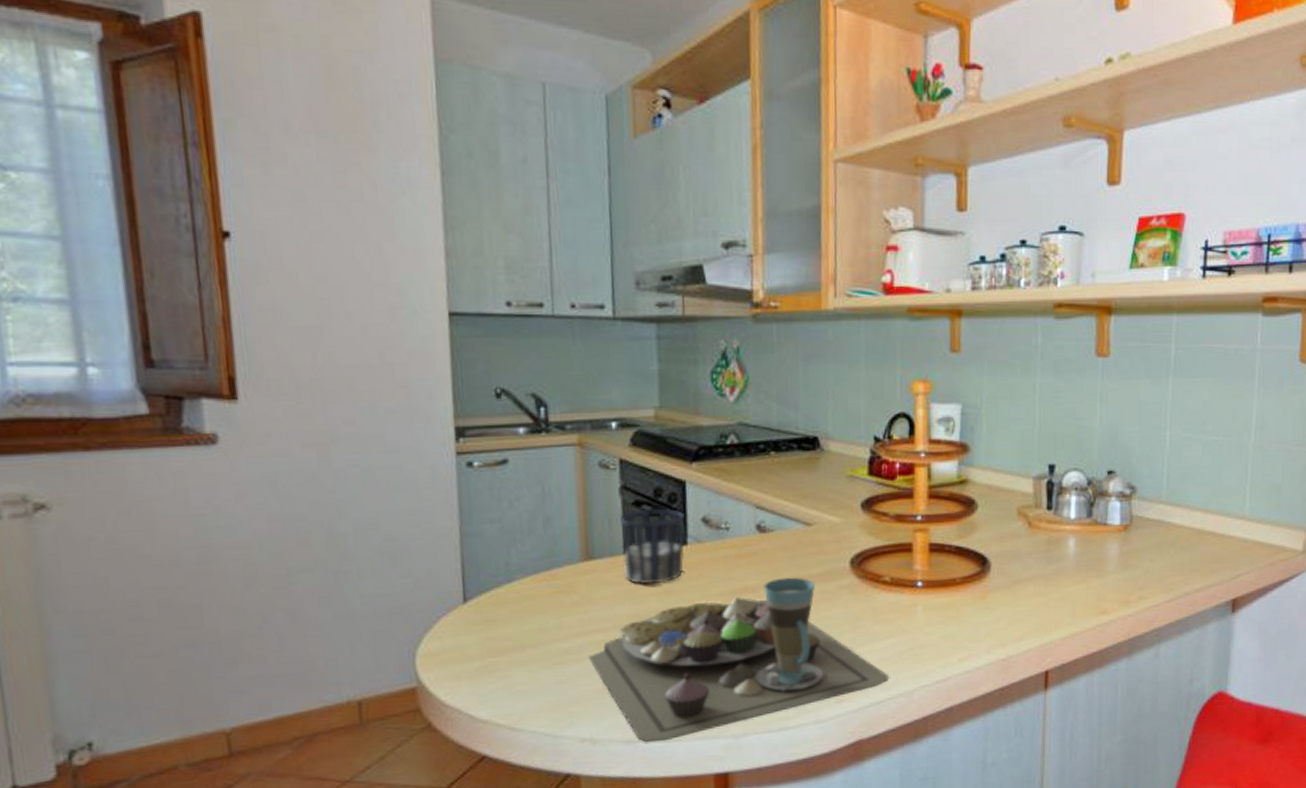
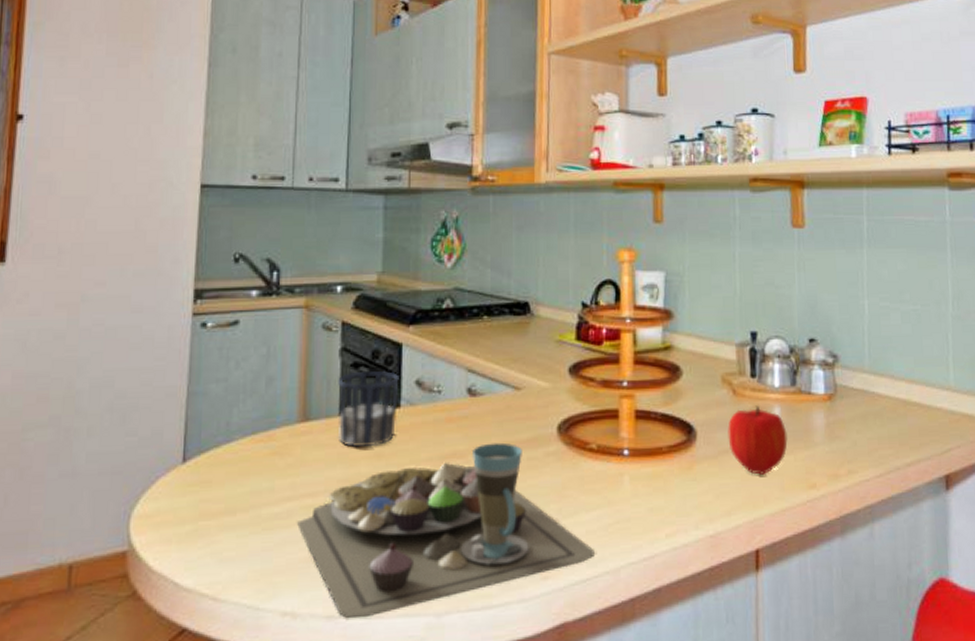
fruit: none [1022,537,1081,603] -> present [728,405,788,475]

